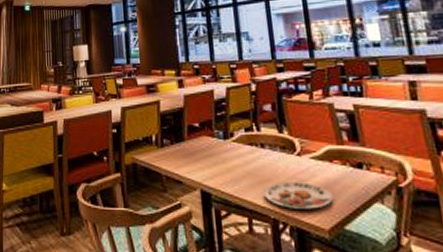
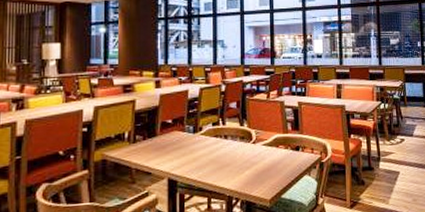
plate: present [264,182,334,209] -> none [223,164,276,187]

